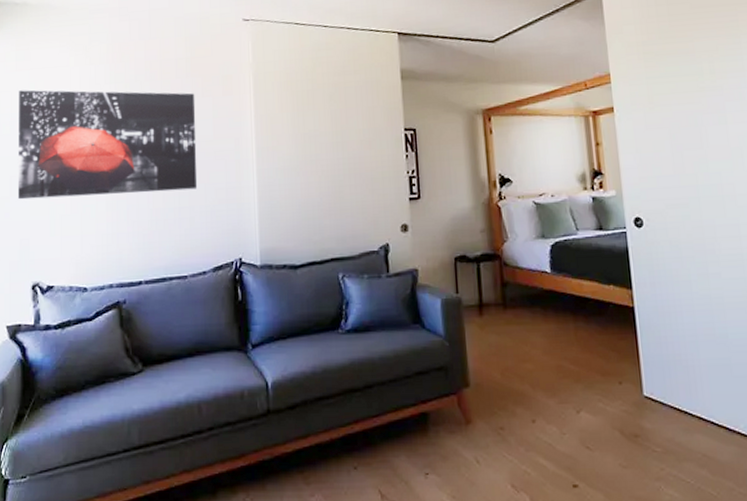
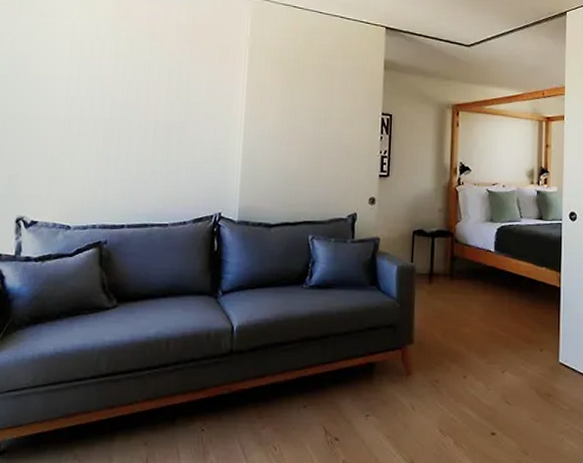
wall art: present [17,90,198,200] -> none [9,34,193,146]

